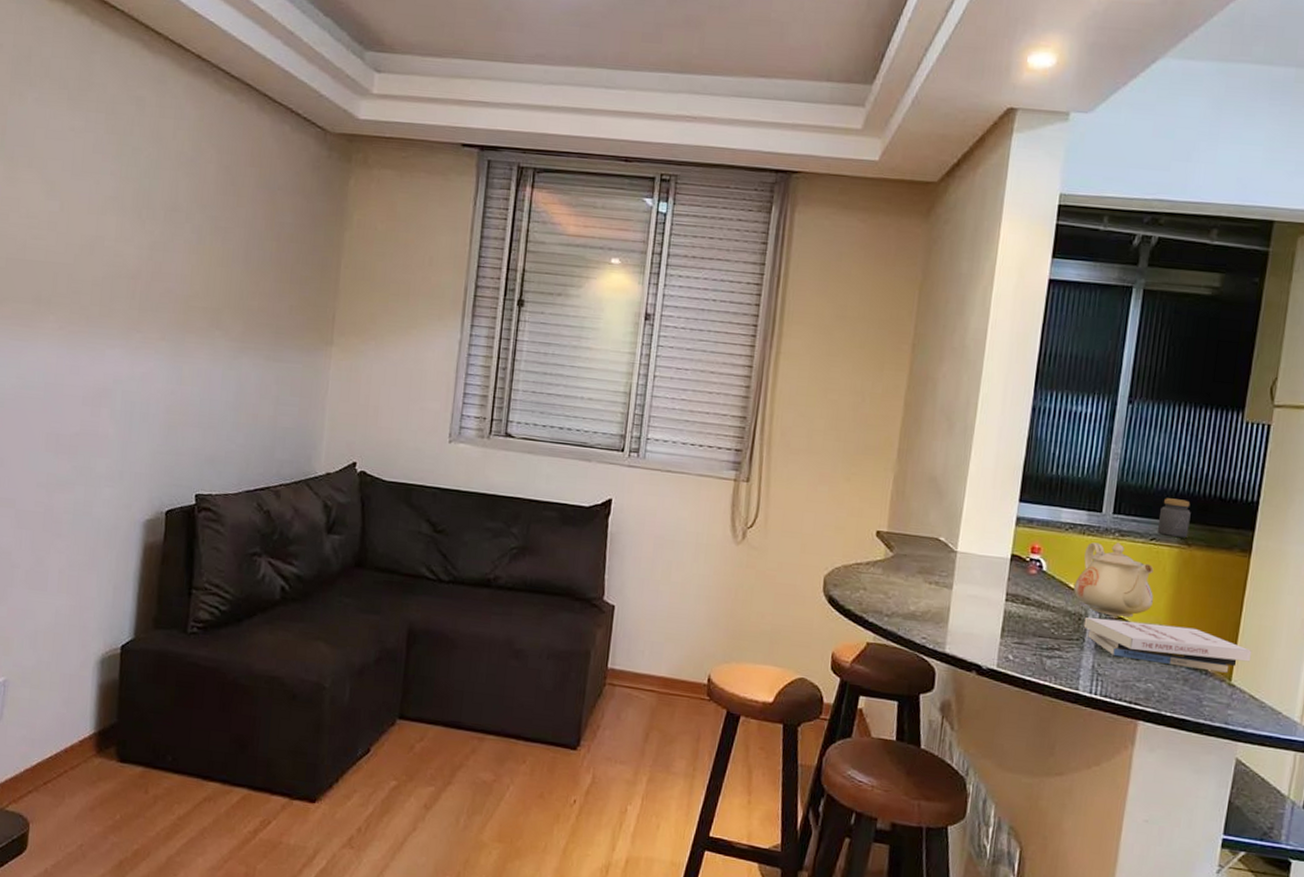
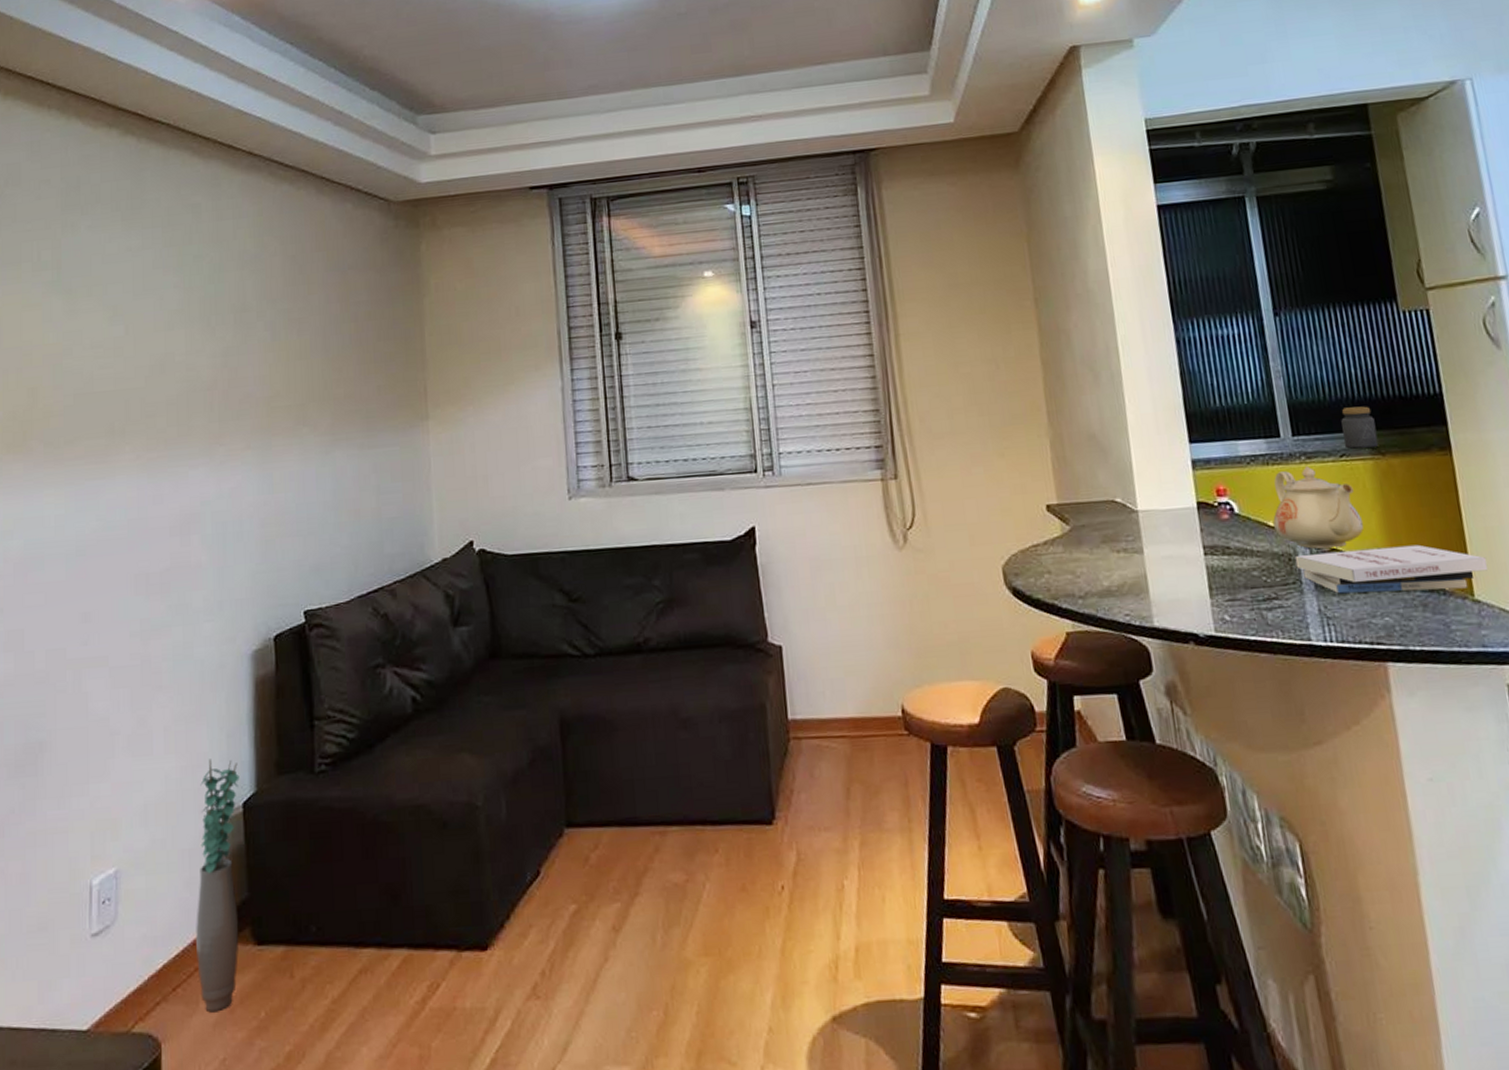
vase: none [66,604,121,808] -> present [196,759,240,1013]

